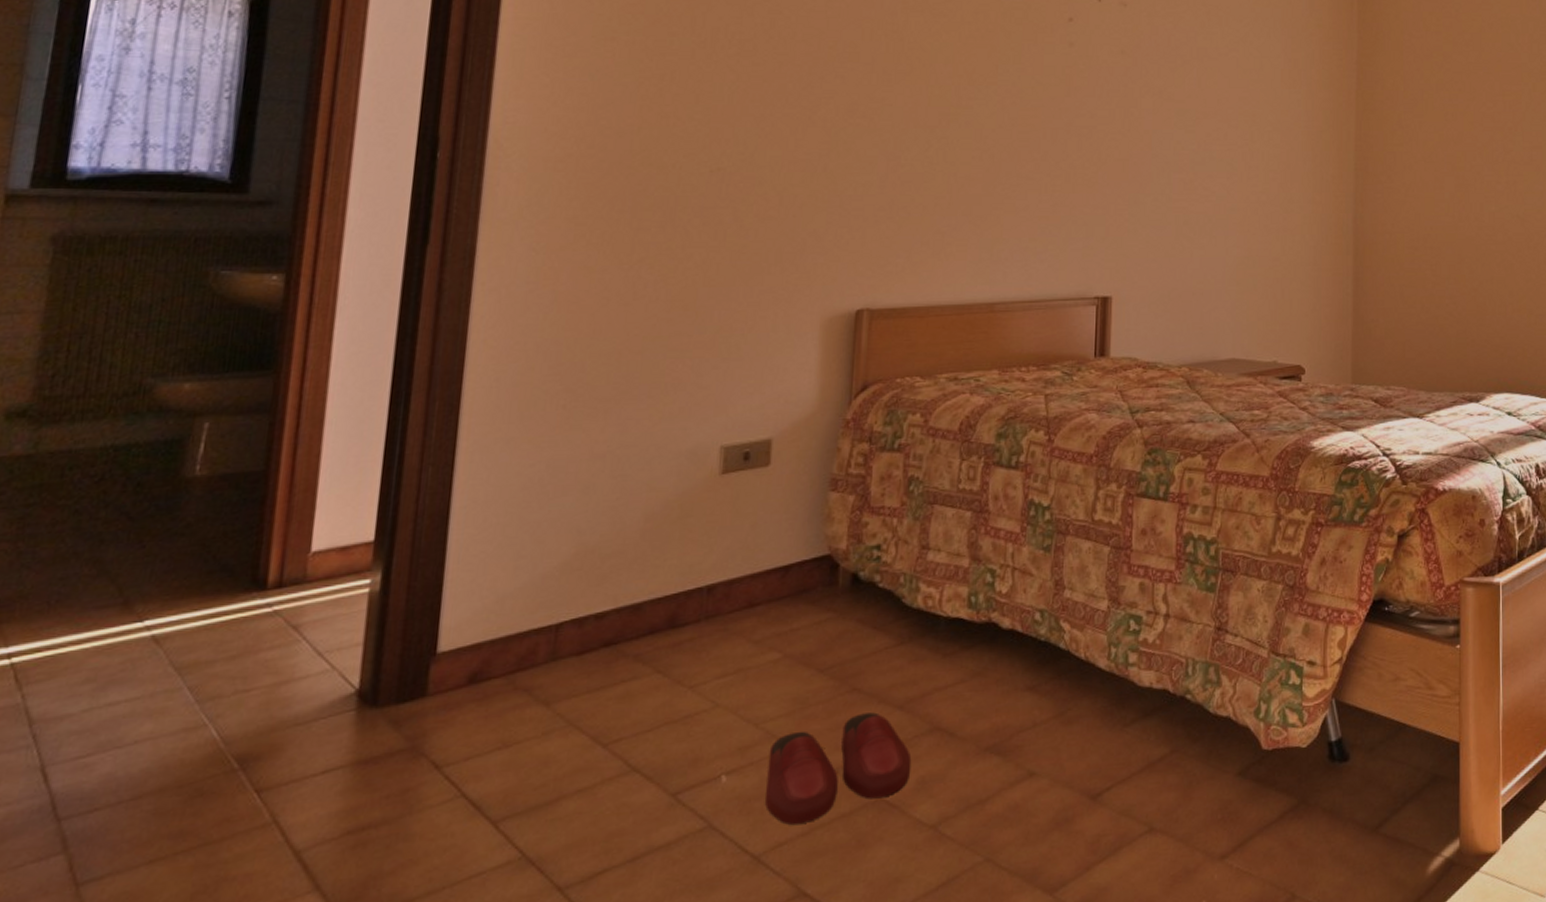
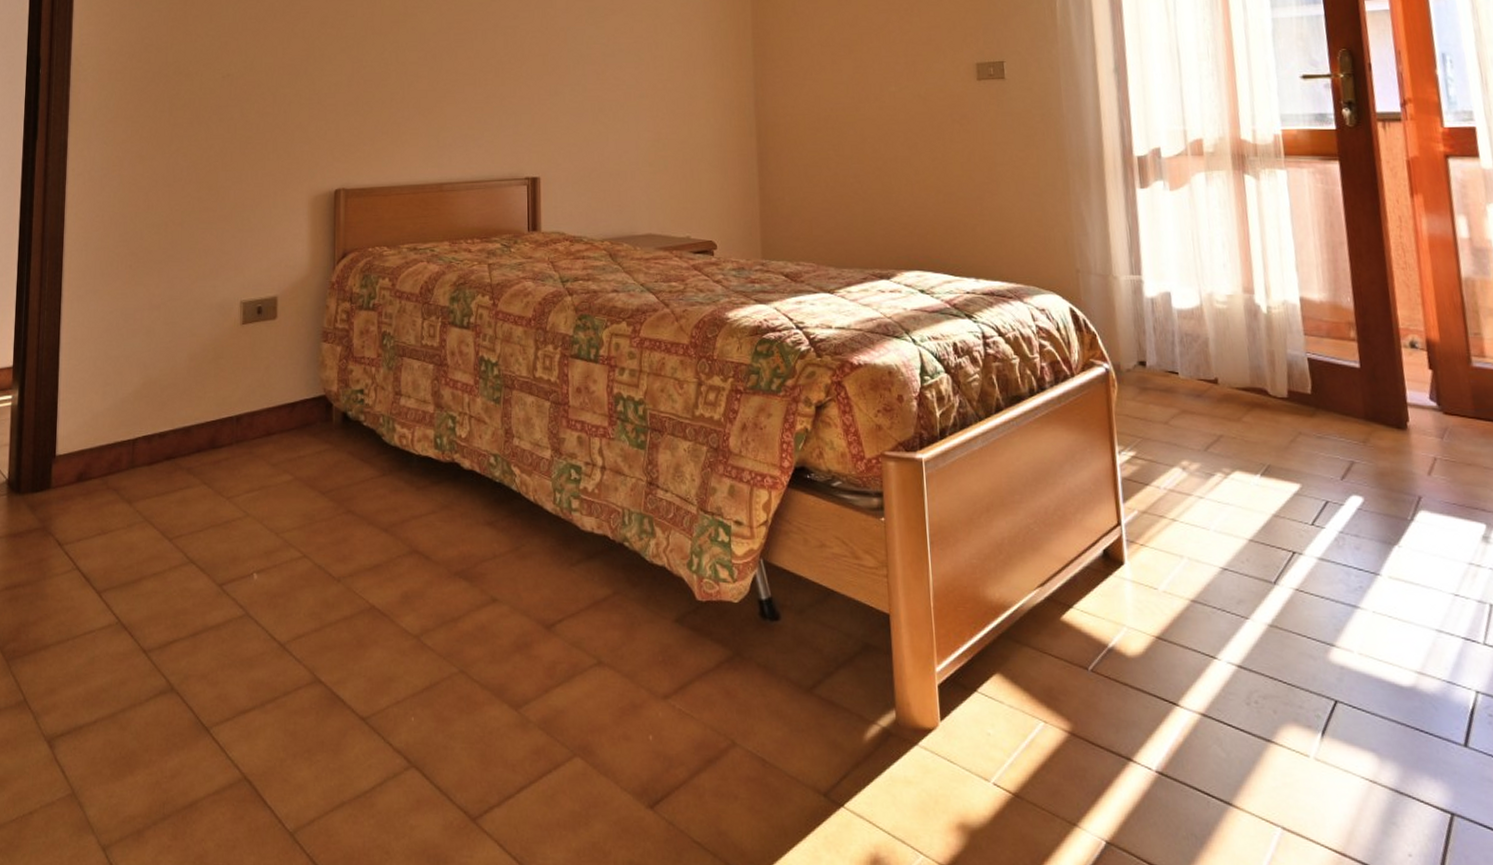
slippers: present [765,712,912,825] -> none [287,532,397,621]

